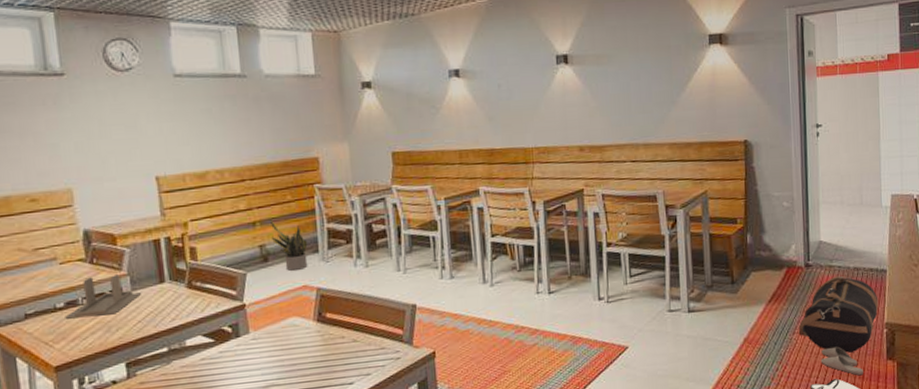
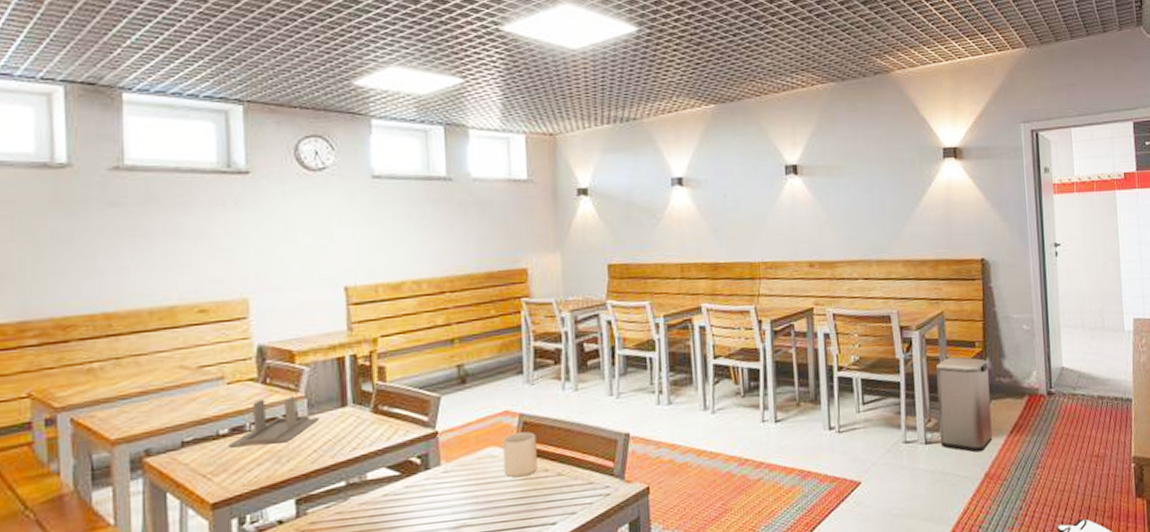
potted plant: present [269,219,308,272] -> none [469,336,511,395]
mug: none [303,303,335,344] -> present [502,431,537,478]
pedal bin: none [695,233,752,320] -> present [933,357,993,453]
duffel bag: present [798,275,879,353] -> none [1042,405,1125,490]
slippers: present [820,346,863,376] -> none [1066,482,1112,515]

